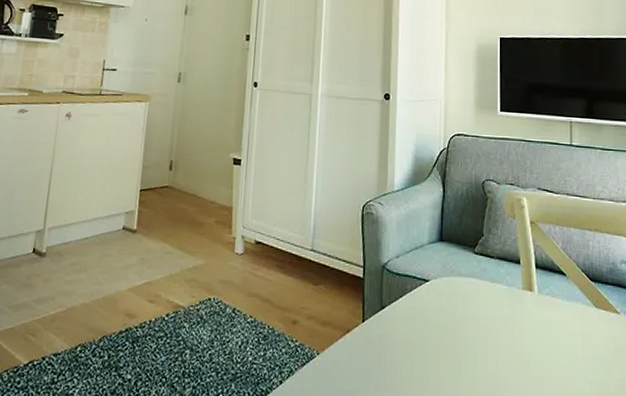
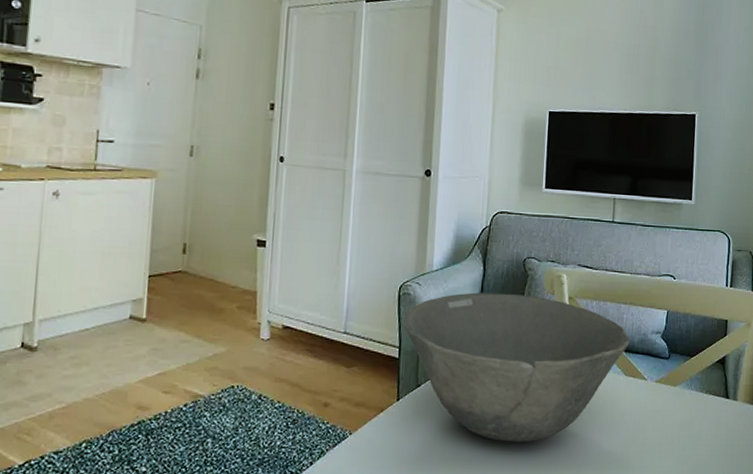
bowl: none [367,214,598,375] -> present [403,292,630,442]

